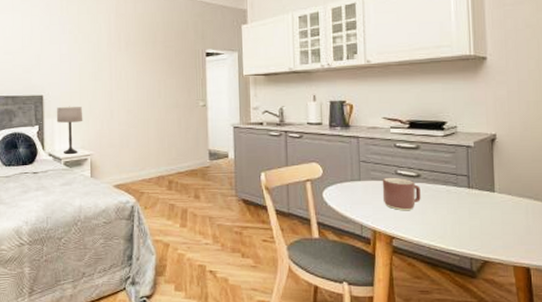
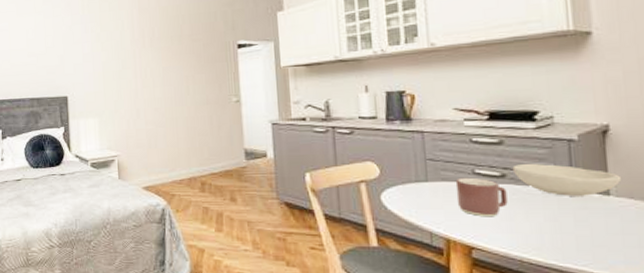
table lamp: present [56,106,83,154] -> none [81,106,109,155]
bowl: none [425,165,504,193] -> present [512,163,622,196]

